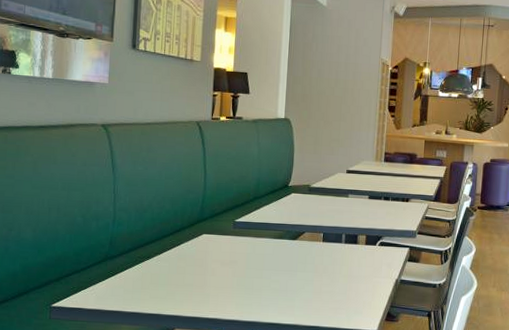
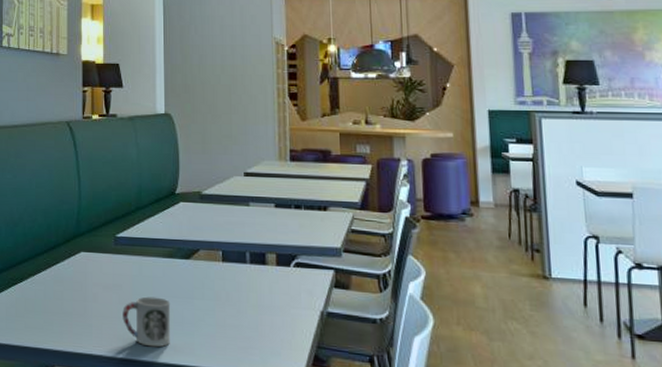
cup: none [236,270,278,311] -> present [122,296,171,348]

